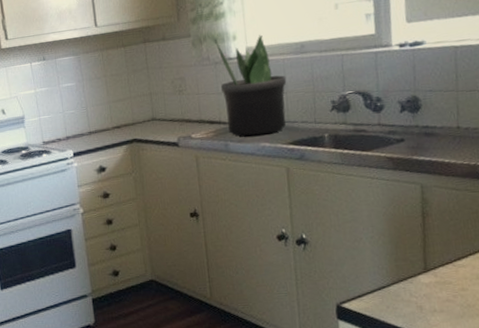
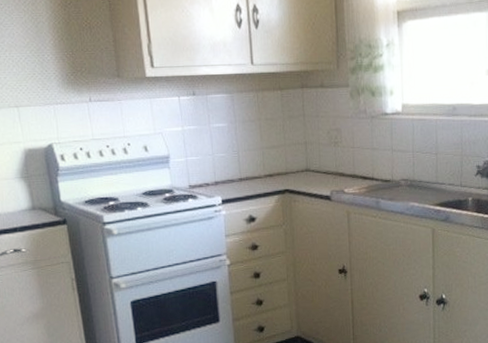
planter: present [215,35,287,137] -> none [373,92,438,195]

